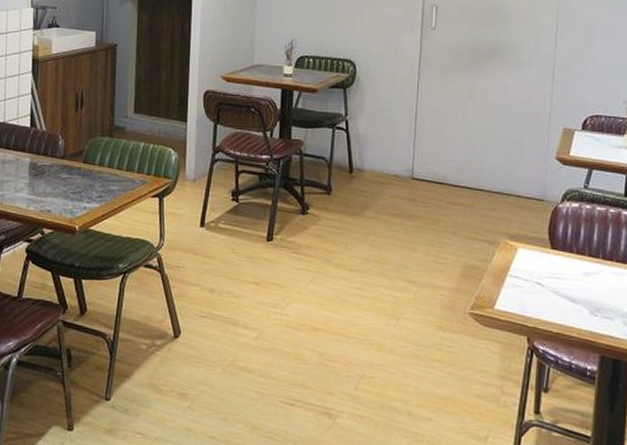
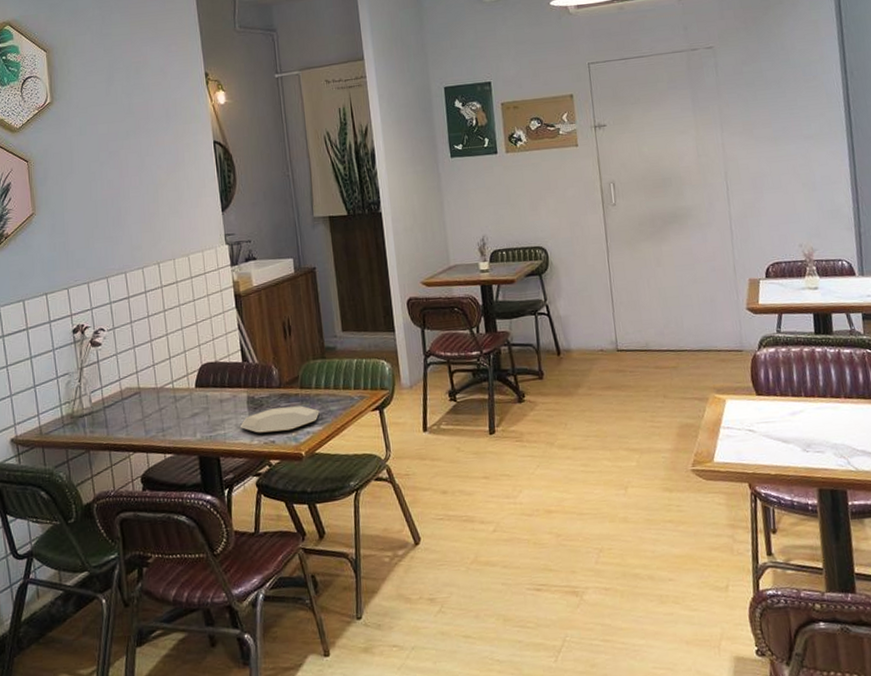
plate: none [19,178,99,203] -> present [241,405,320,433]

